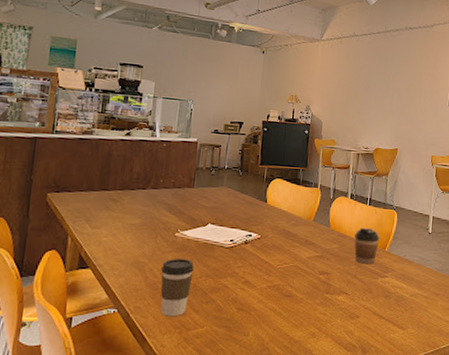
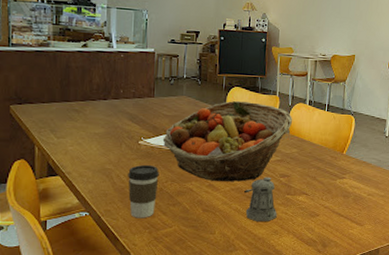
fruit basket: none [199,193,334,278] -> present [162,101,293,182]
pepper shaker: none [281,273,315,323] -> present [244,176,277,221]
coffee cup: present [354,227,380,264] -> none [313,132,338,167]

